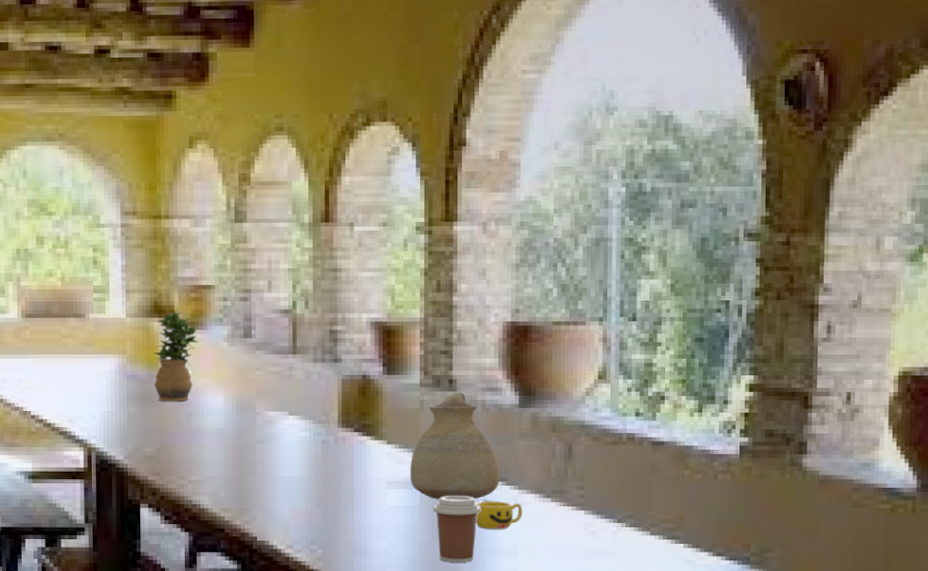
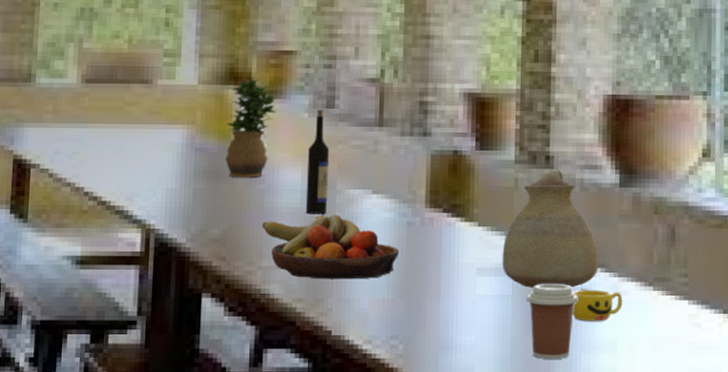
fruit bowl: none [190,434,316,492] -> present [262,214,400,279]
wine bottle: none [228,339,249,434] -> present [305,110,330,214]

